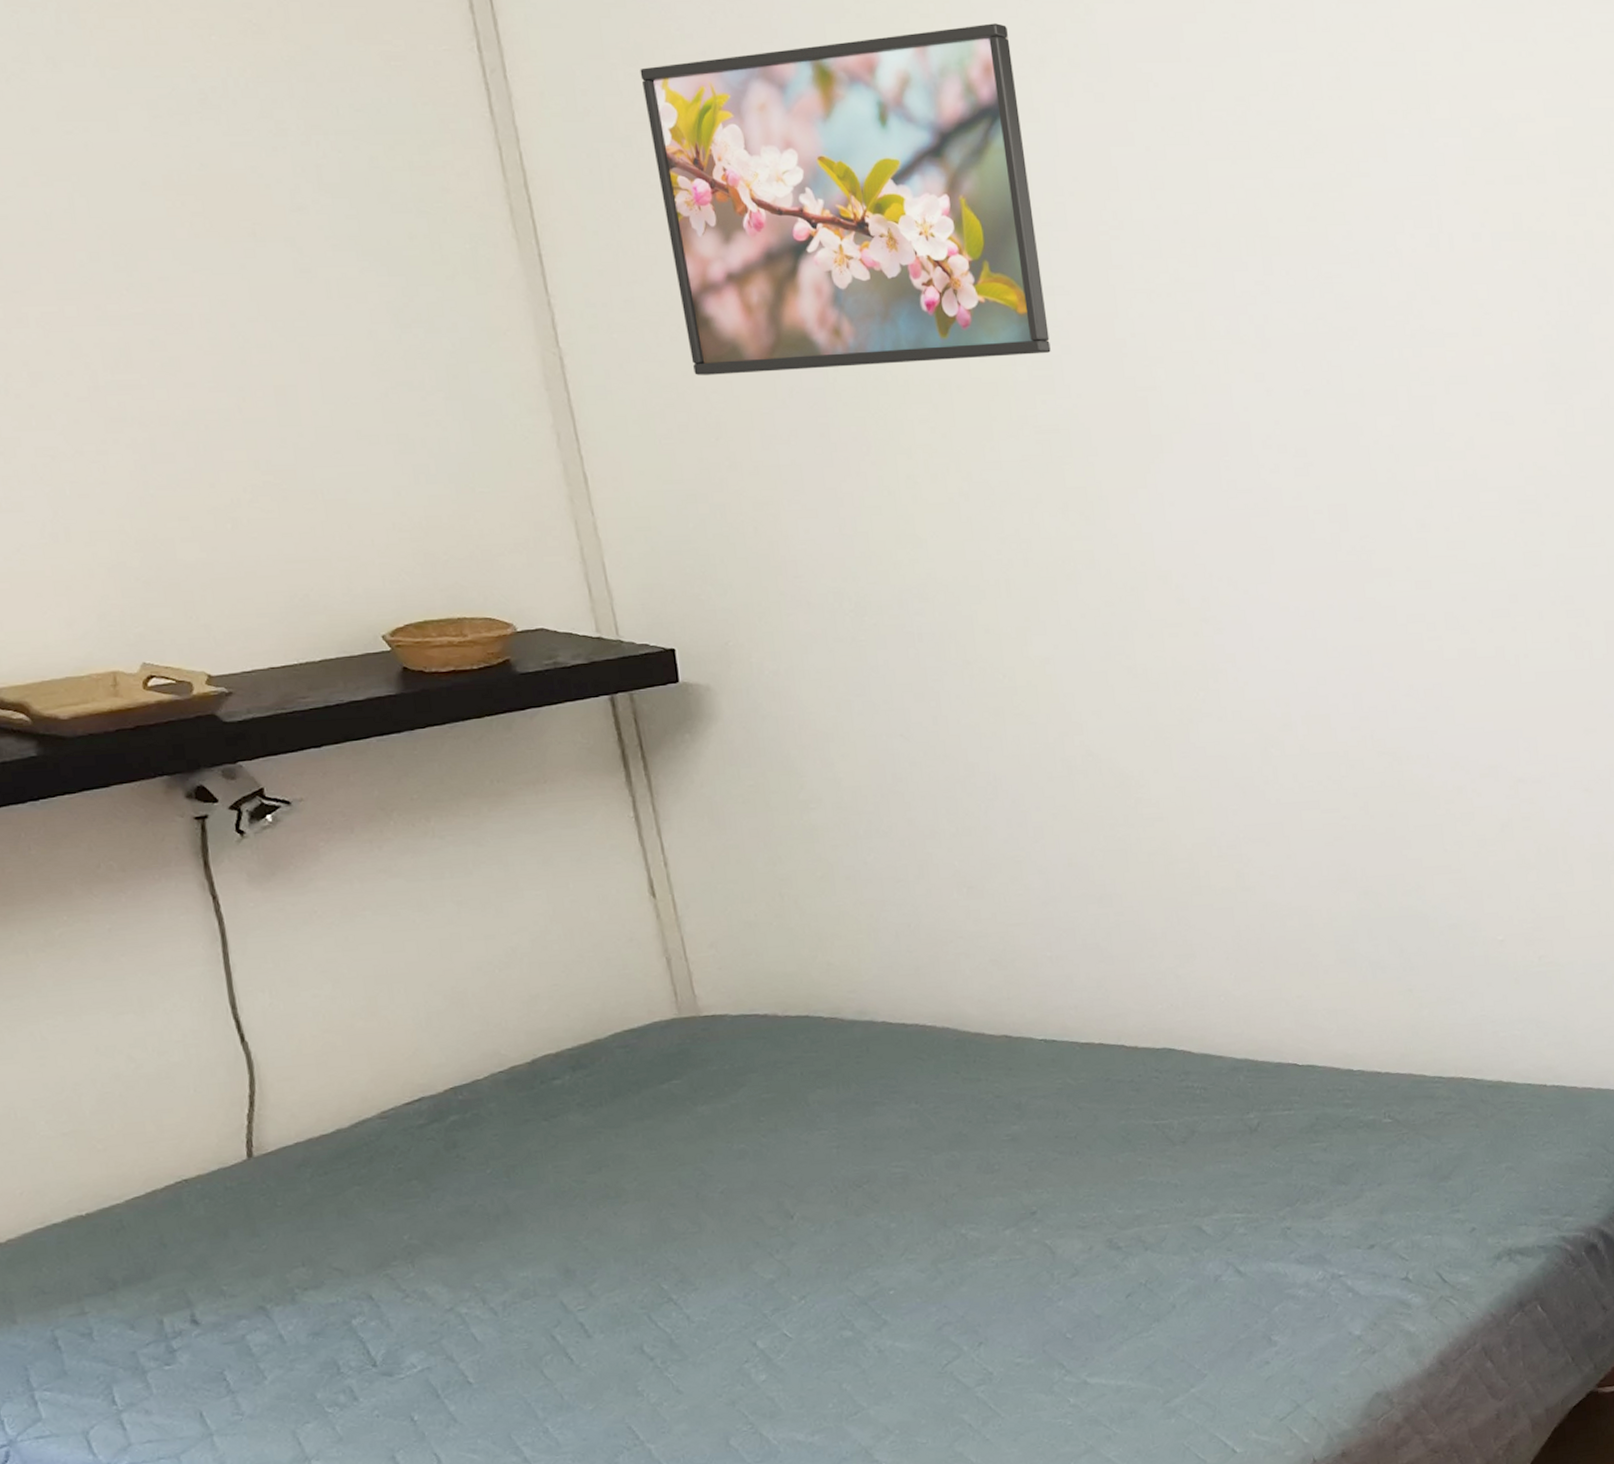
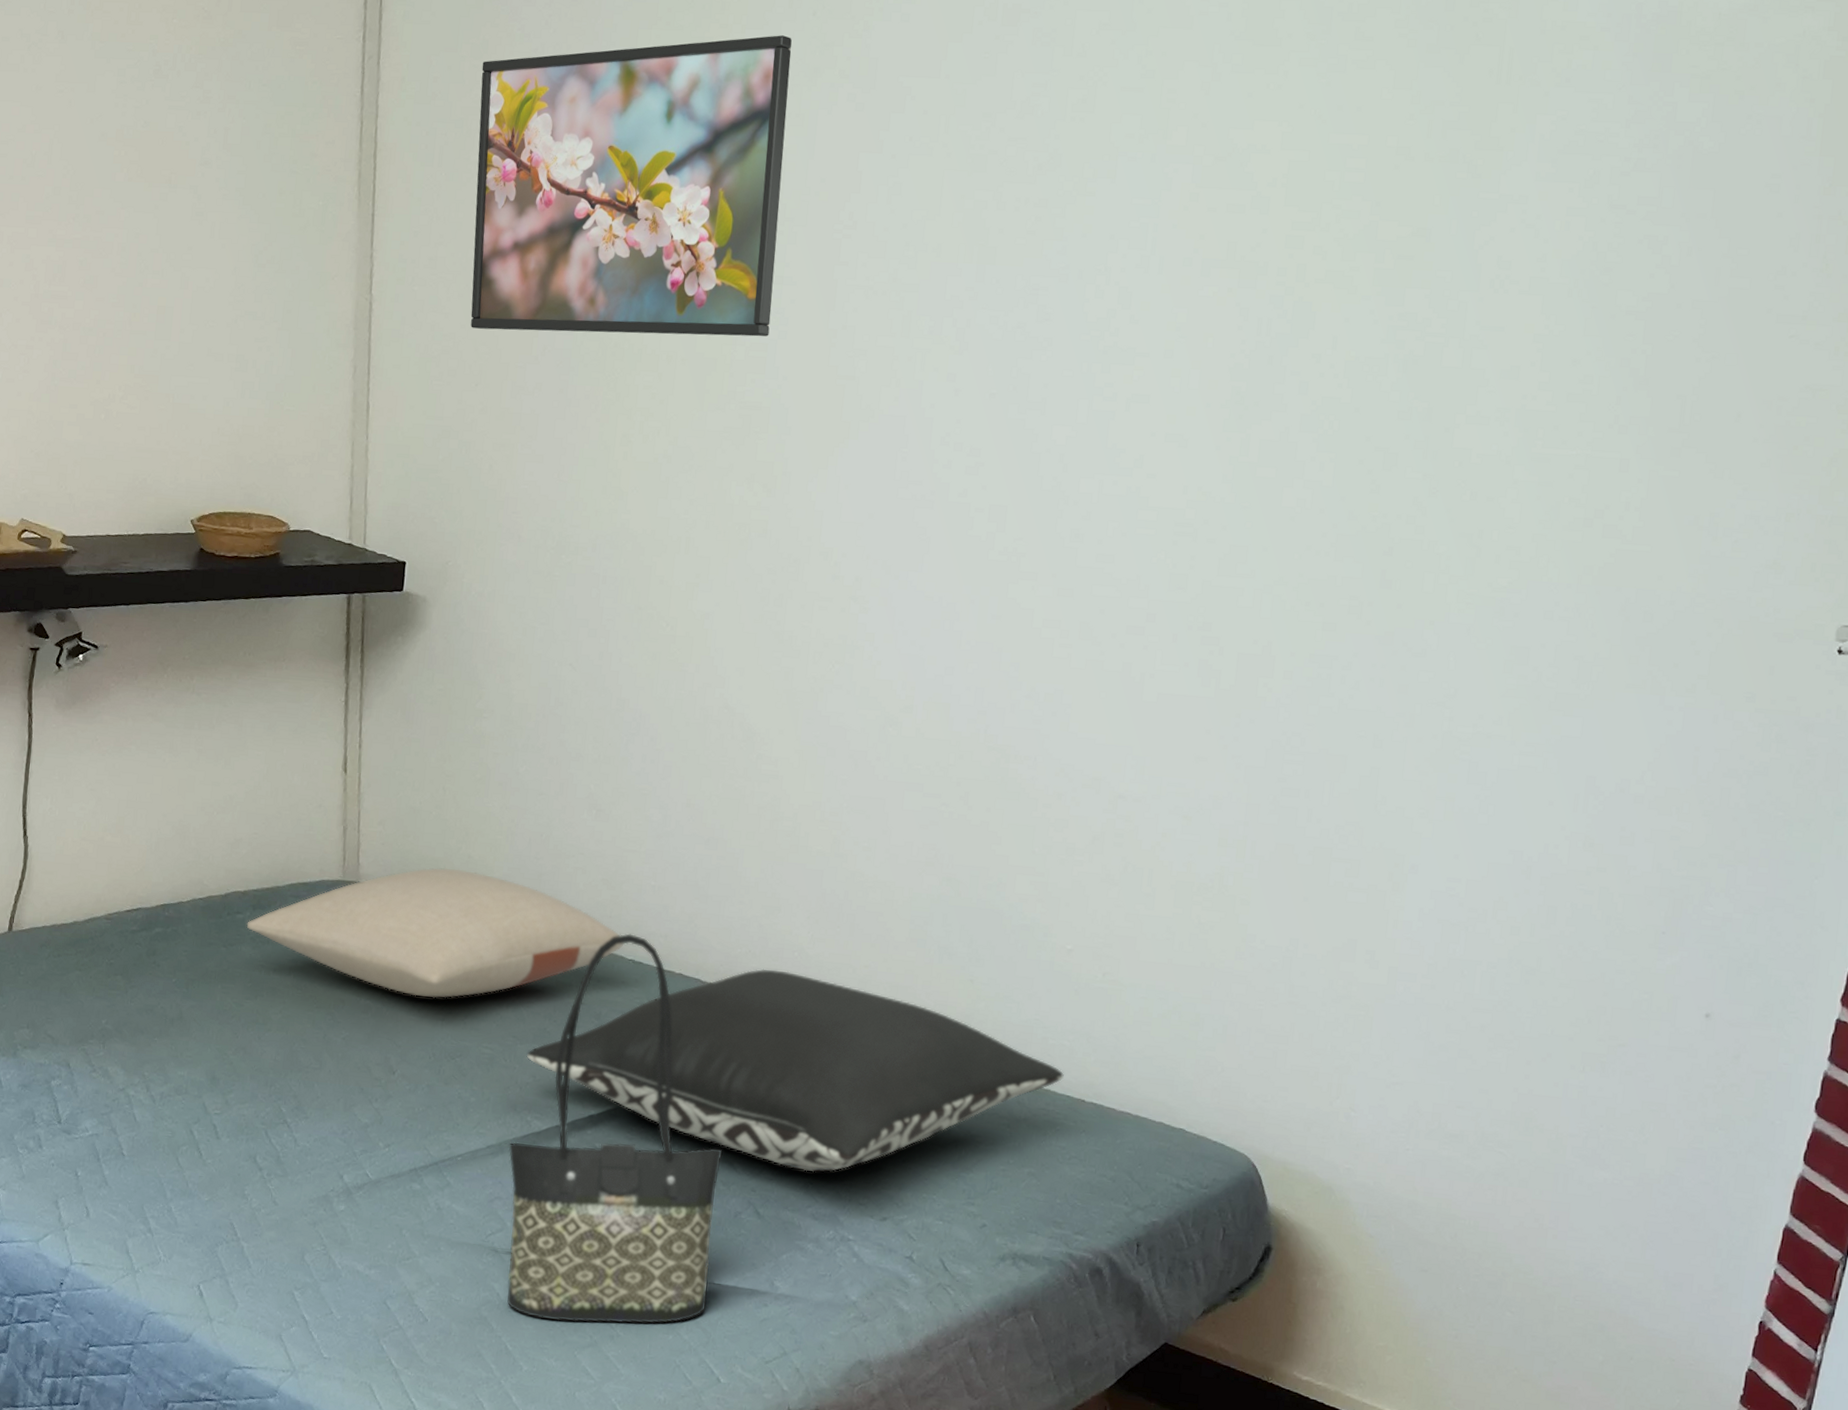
pillow: none [568,979,1031,1129] -> present [246,867,624,999]
tote bag: none [946,1012,1204,1440] -> present [507,933,723,1324]
pillow: none [946,1018,1521,1218] -> present [527,969,1064,1173]

